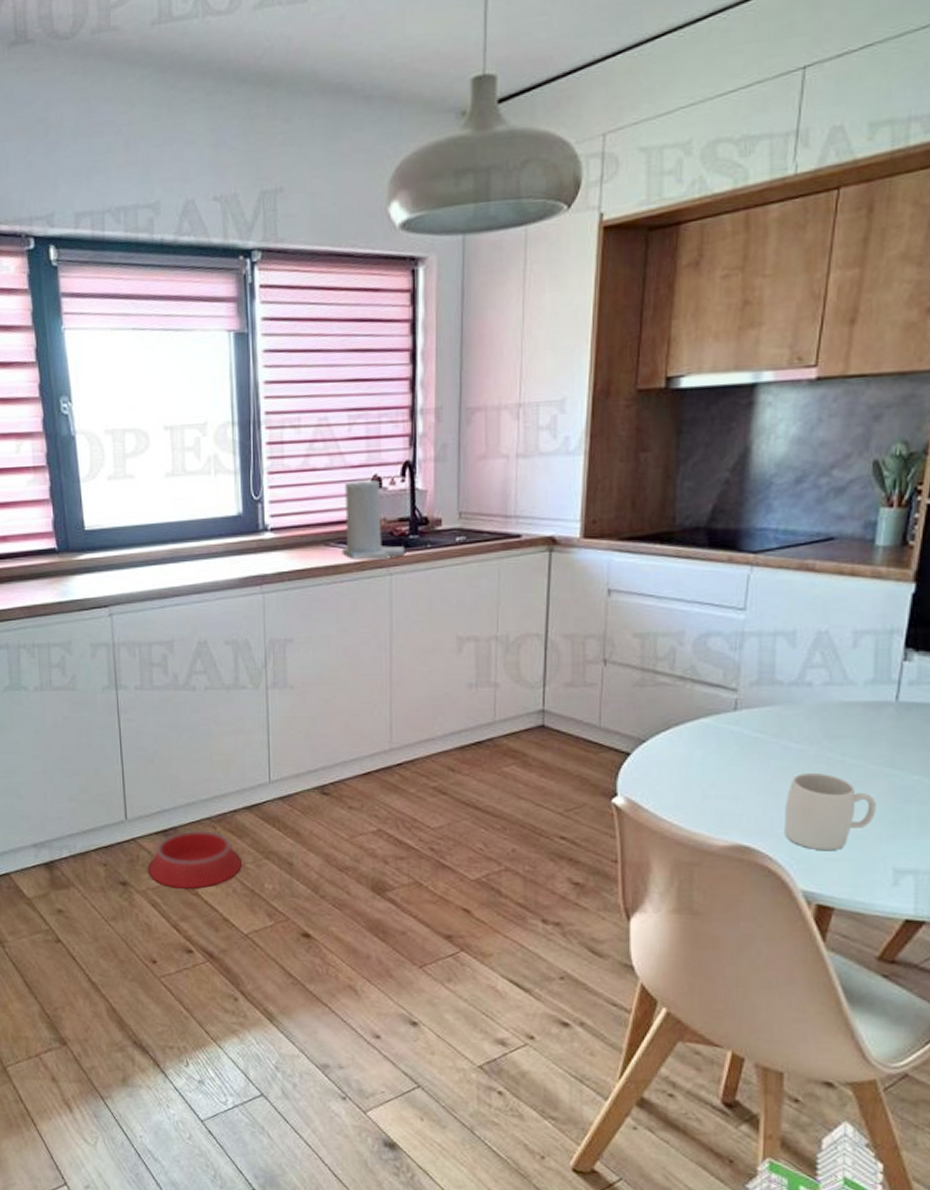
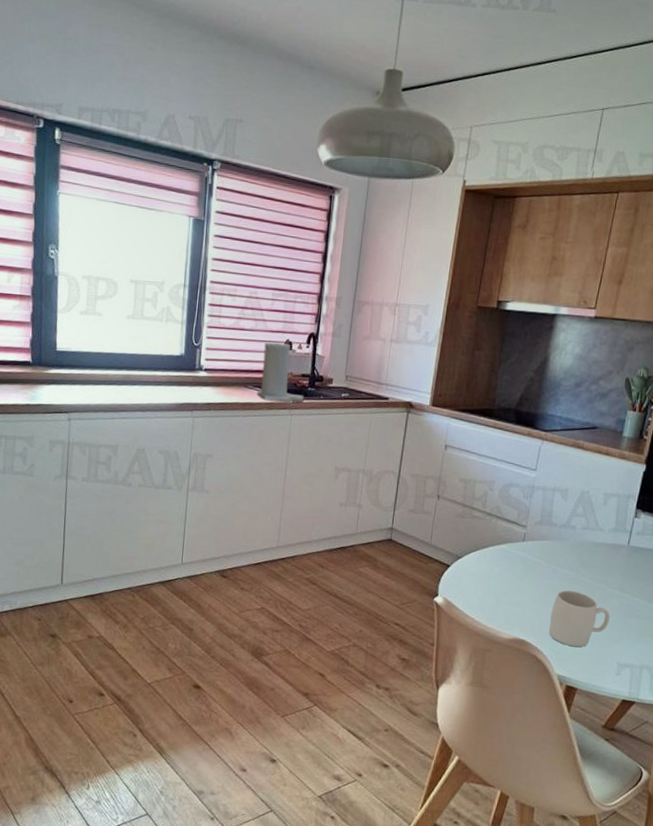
pet bowl: present [147,830,242,889] -> none [74,596,152,645]

